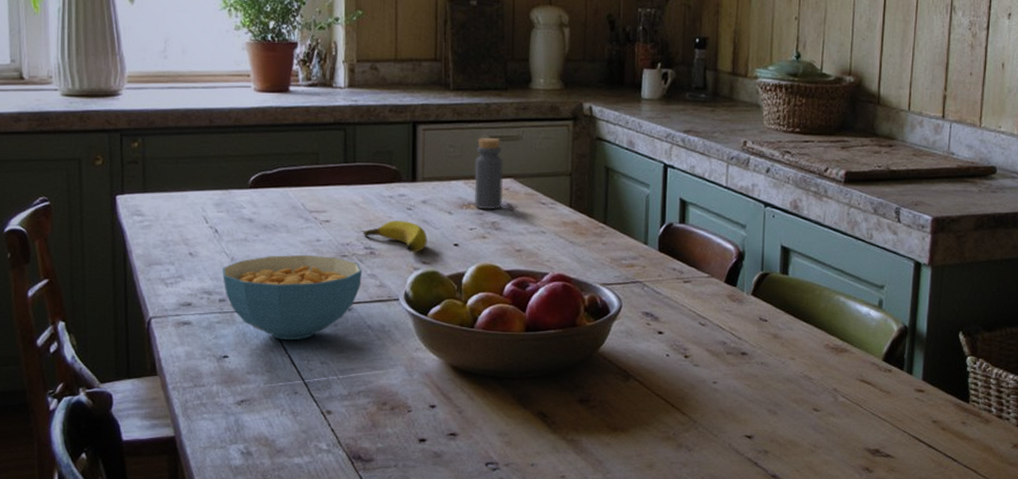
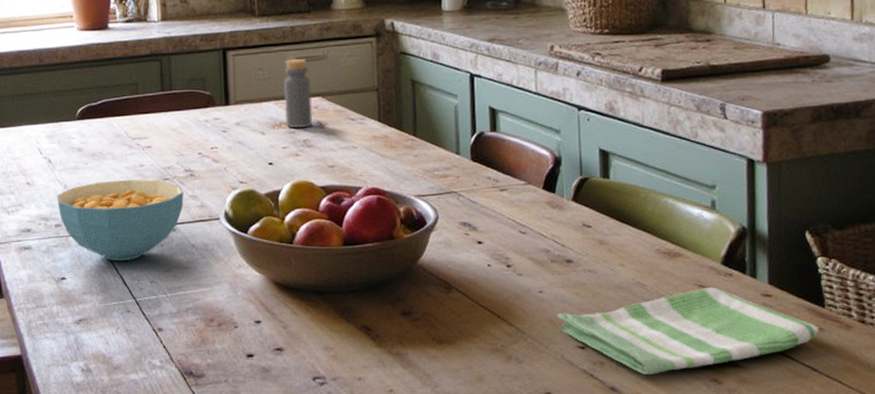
banana: present [363,221,427,253] -> none [182,143,243,173]
dish towel: none [728,381,962,463] -> present [557,287,819,375]

